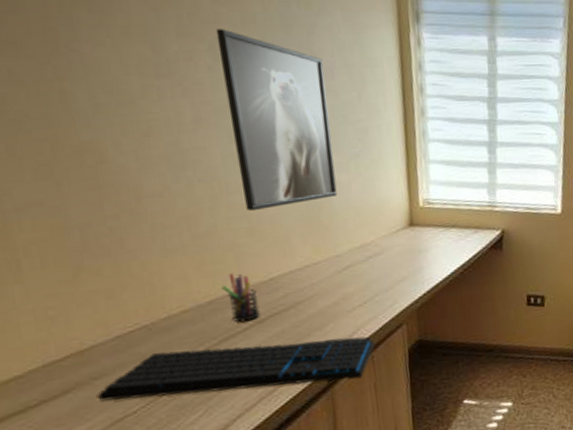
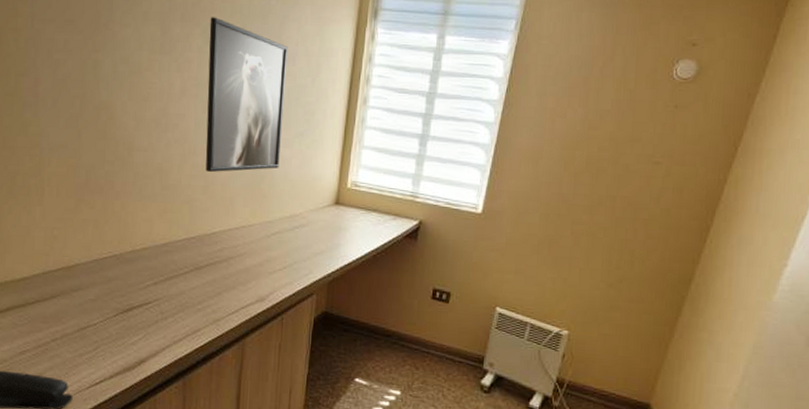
keyboard: present [97,336,375,401] -> none [73,279,287,336]
pen holder: present [222,274,260,323] -> none [175,223,201,267]

